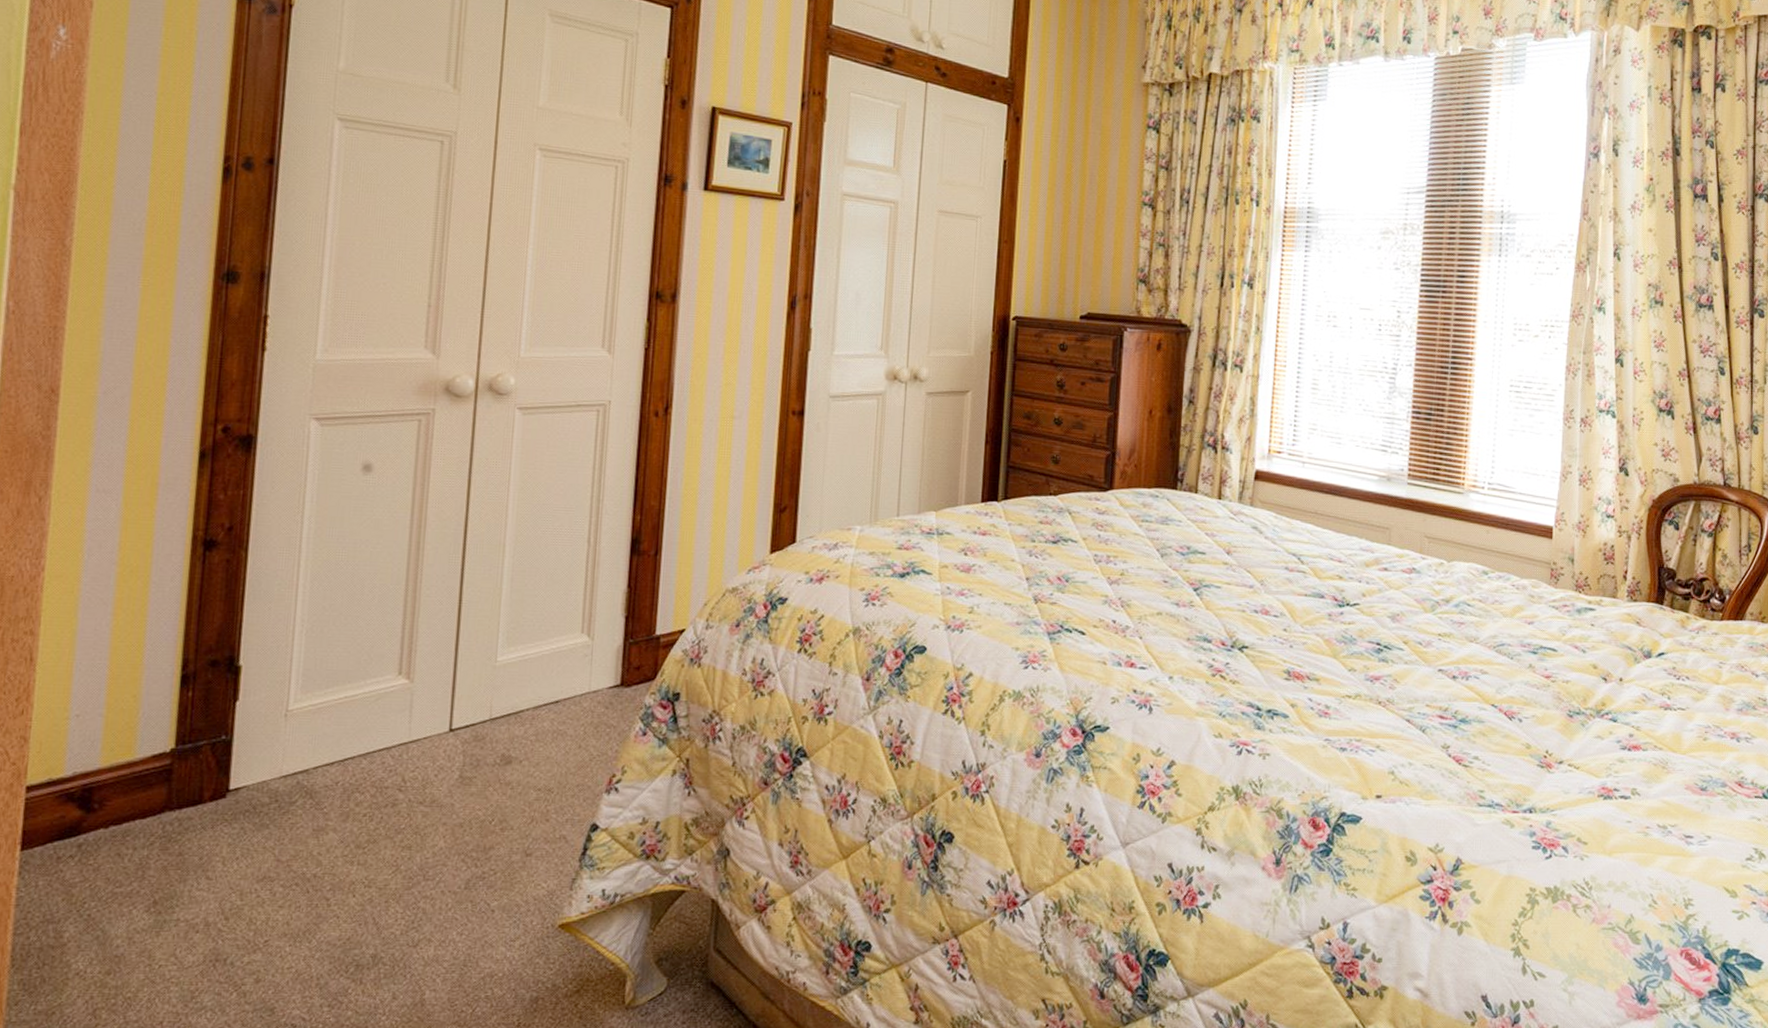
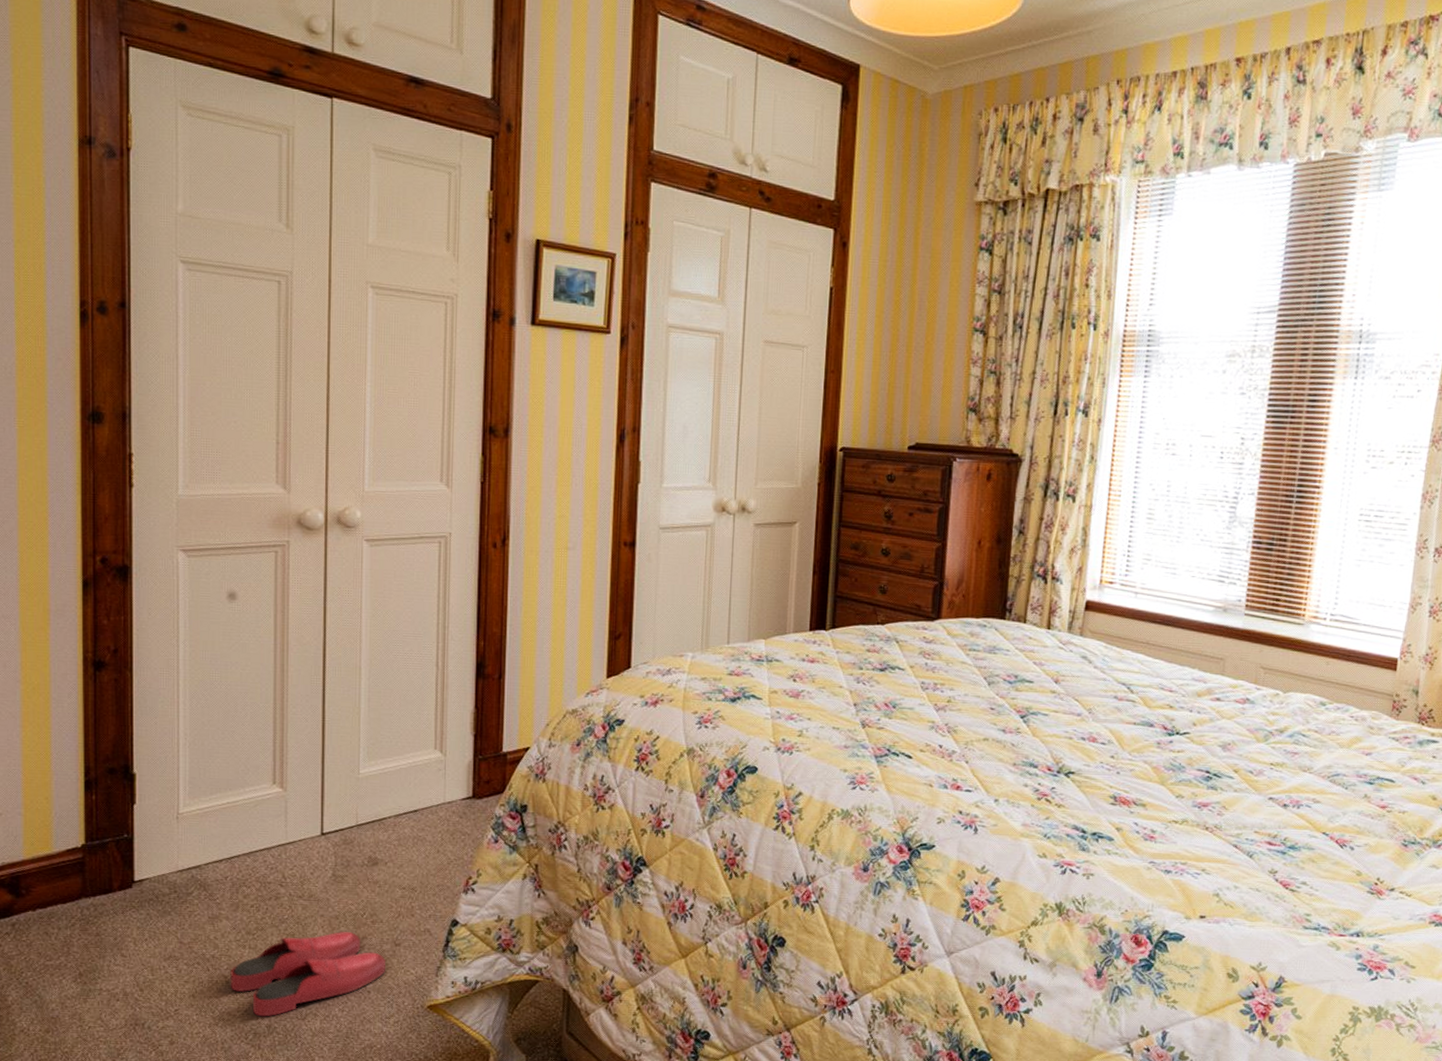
slippers: none [332,842,514,945] -> present [230,932,385,1017]

